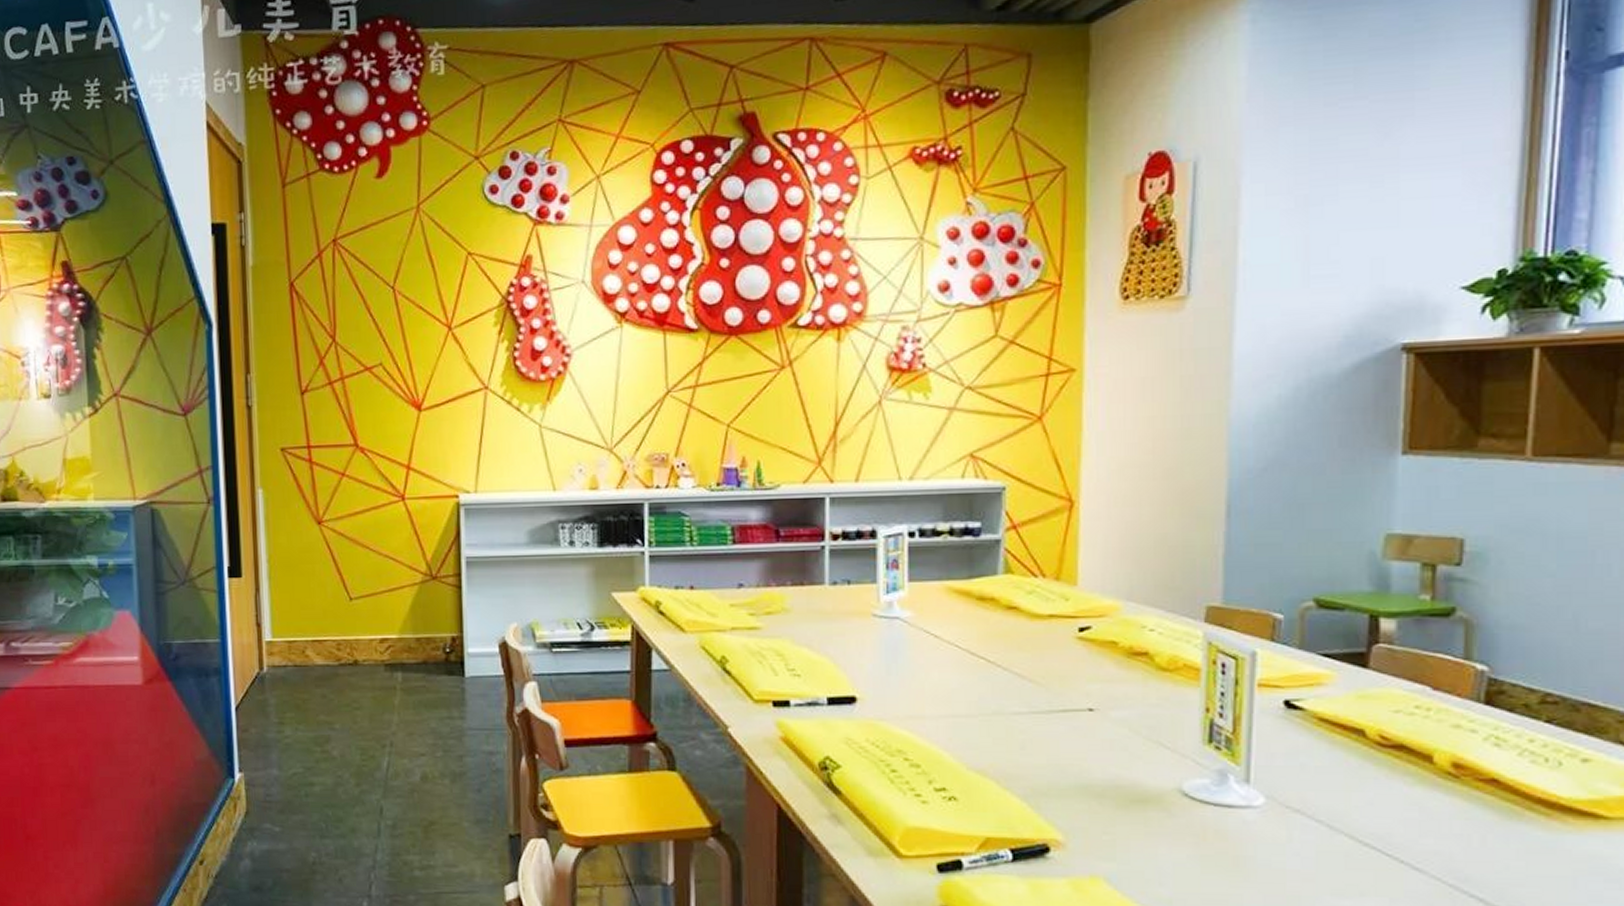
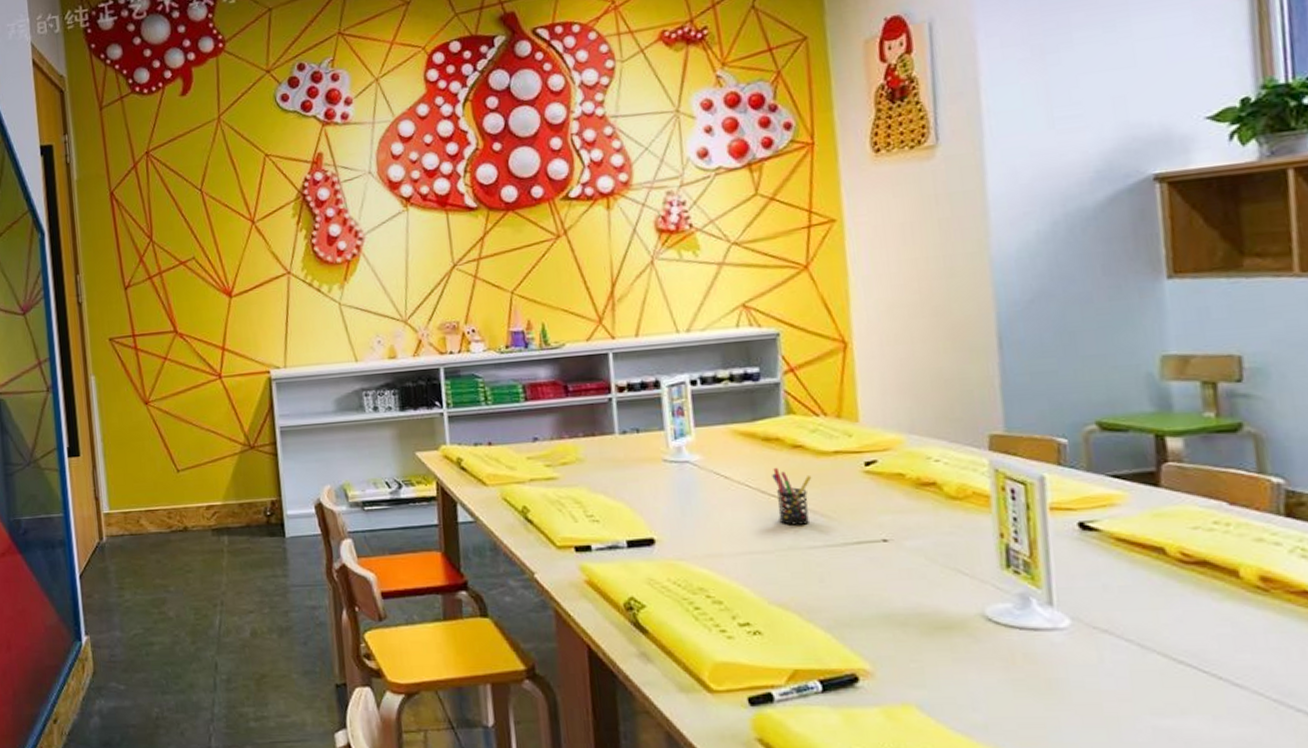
pen holder: none [983,628,1024,690] -> present [772,467,812,525]

